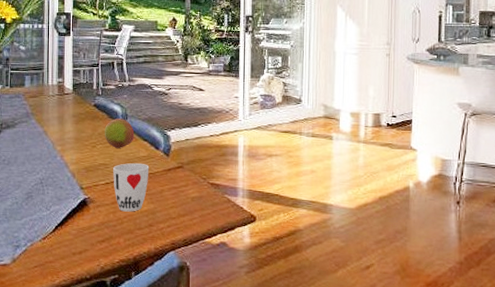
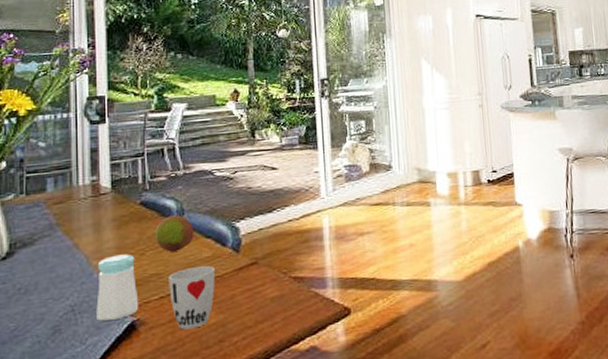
salt shaker: none [58,144,90,196] -> present [96,254,139,321]

